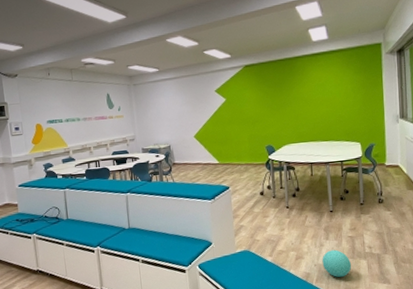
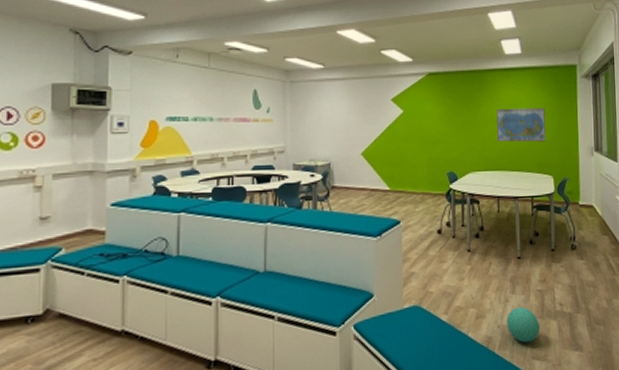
world map: none [307,85,353,117] -> present [497,108,546,142]

